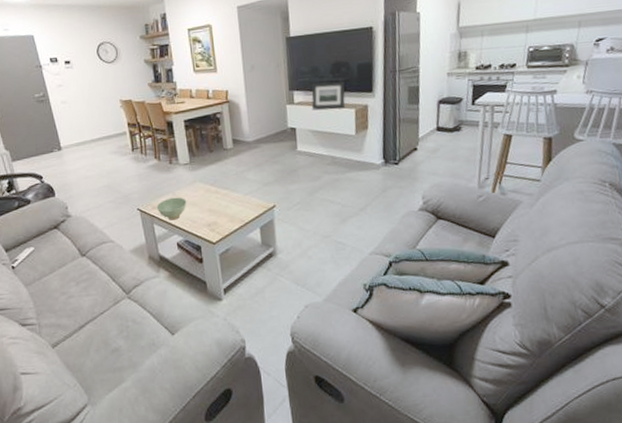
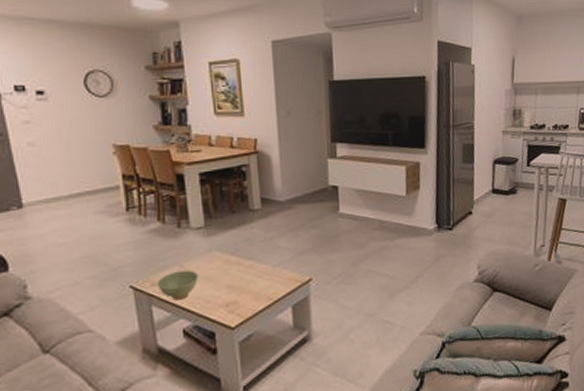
picture frame: present [312,81,345,110] -> none [357,134,395,166]

